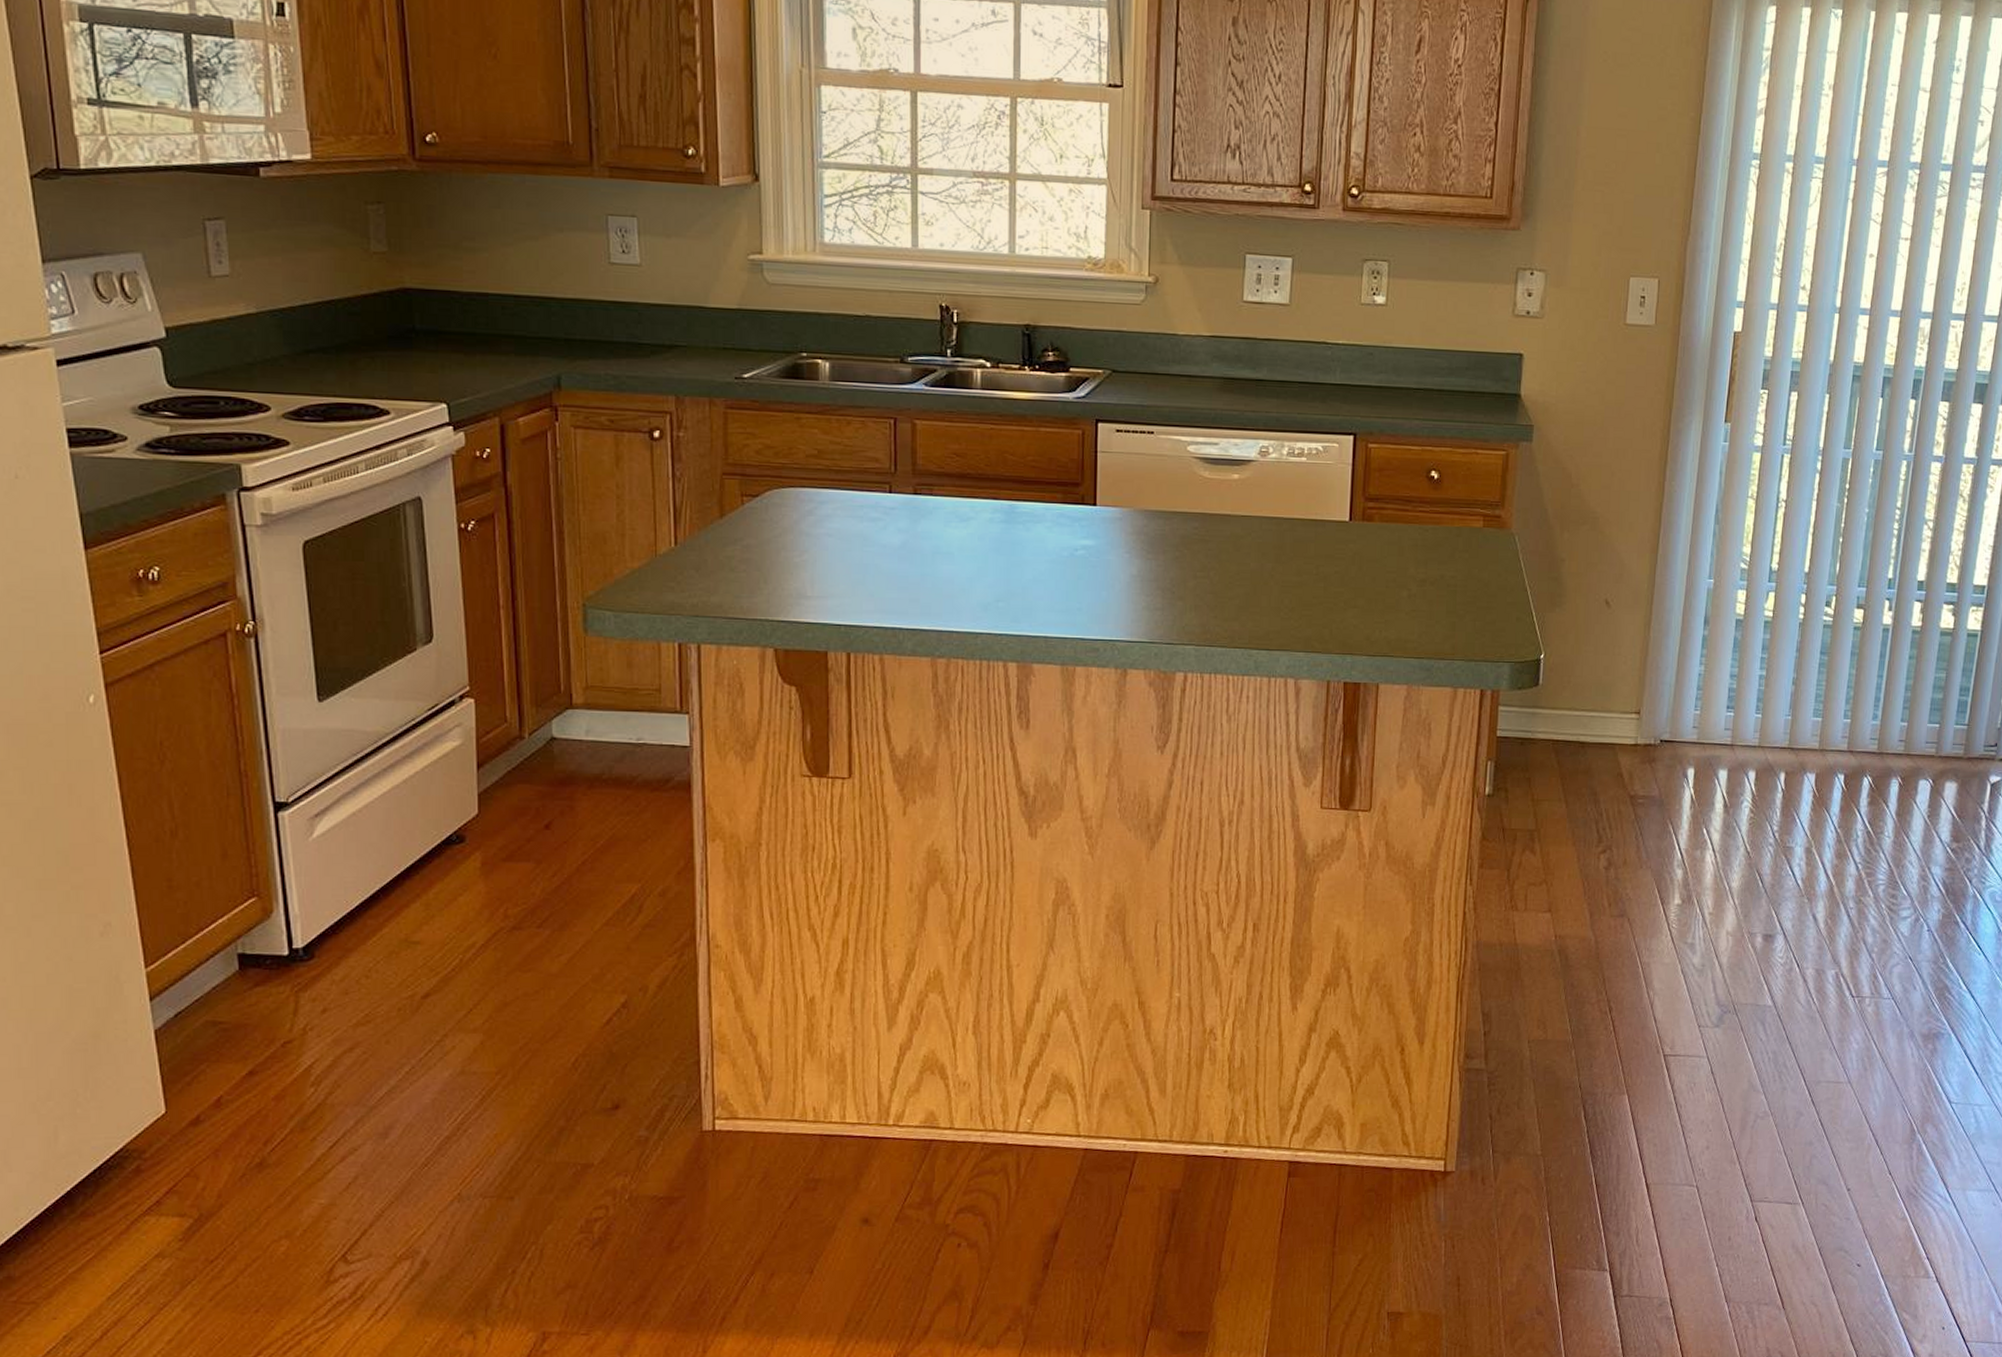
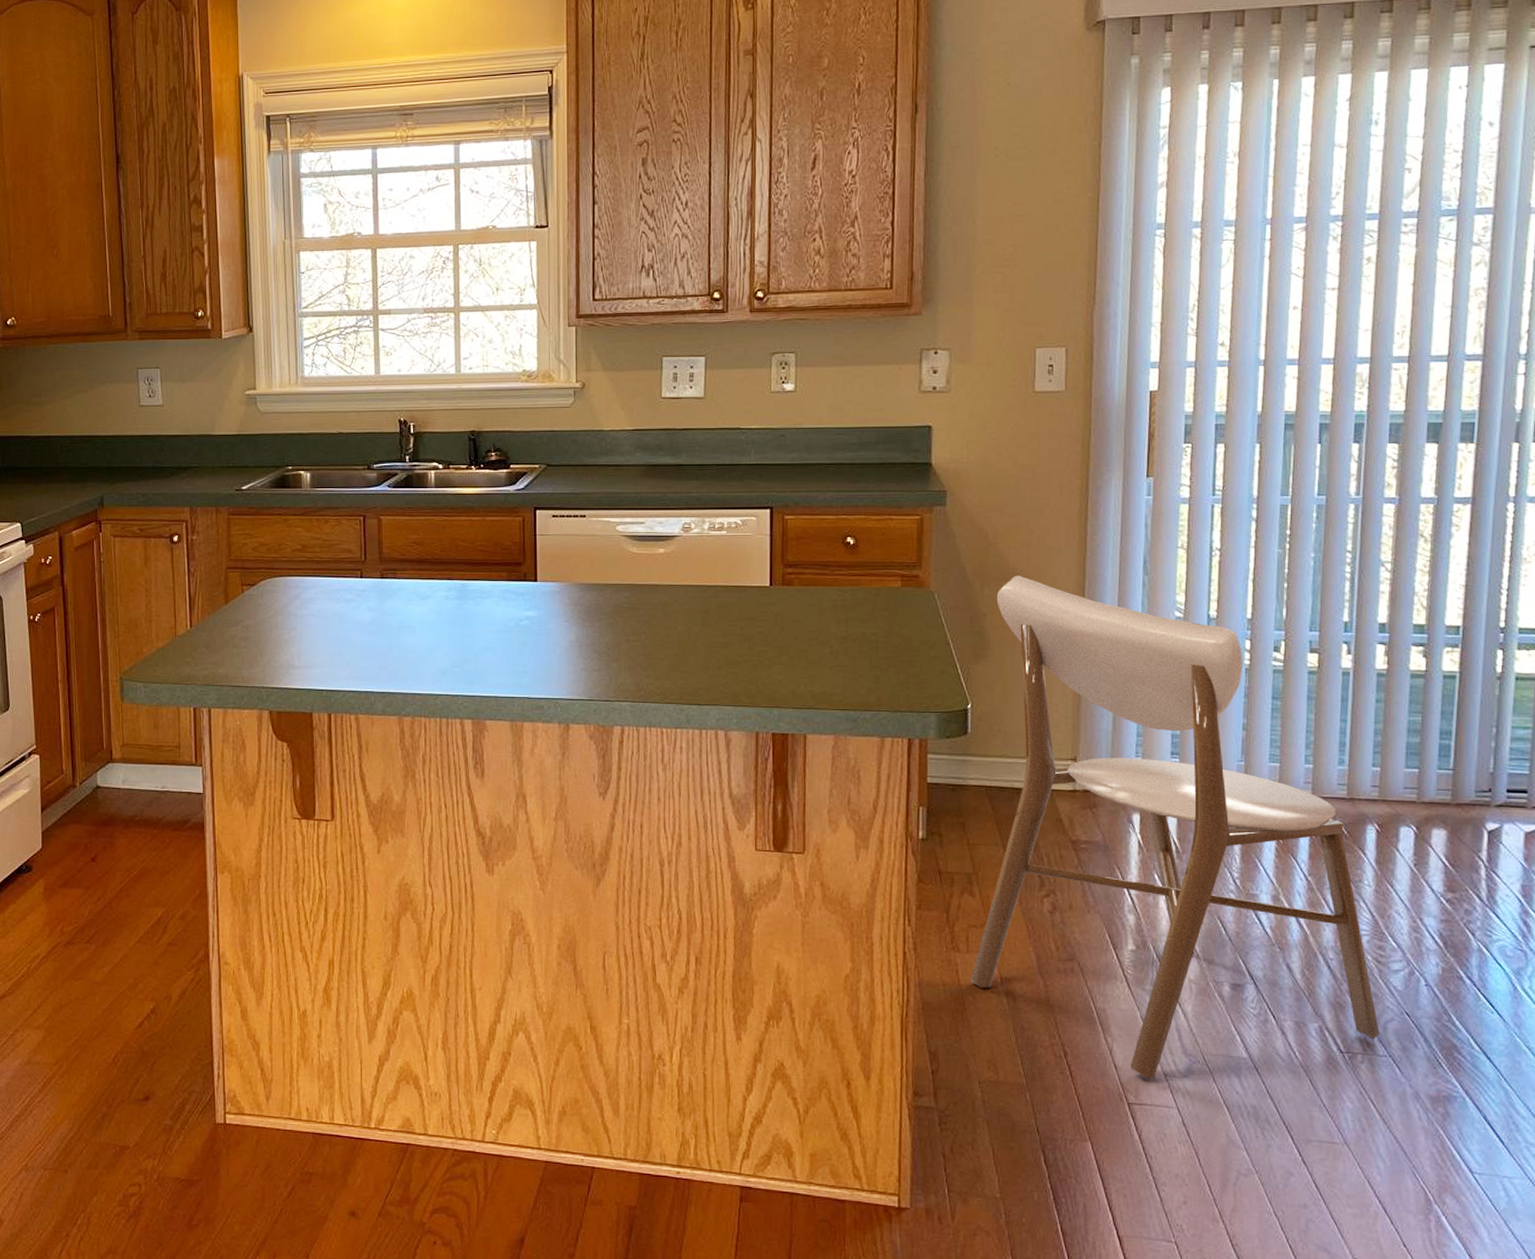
dining chair: none [1526,519,1886,1030] -> present [970,575,1380,1078]

